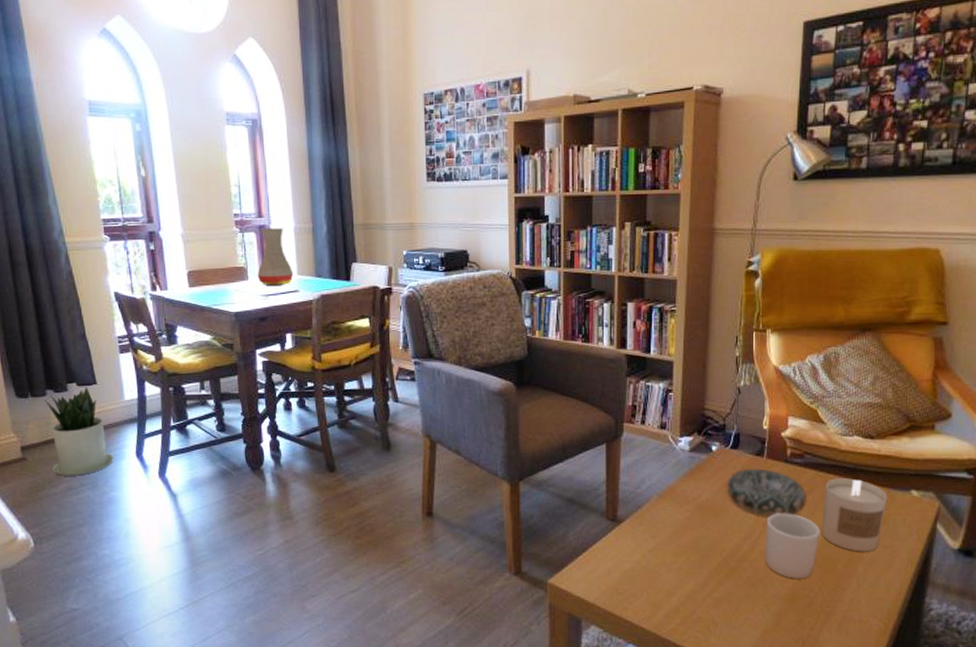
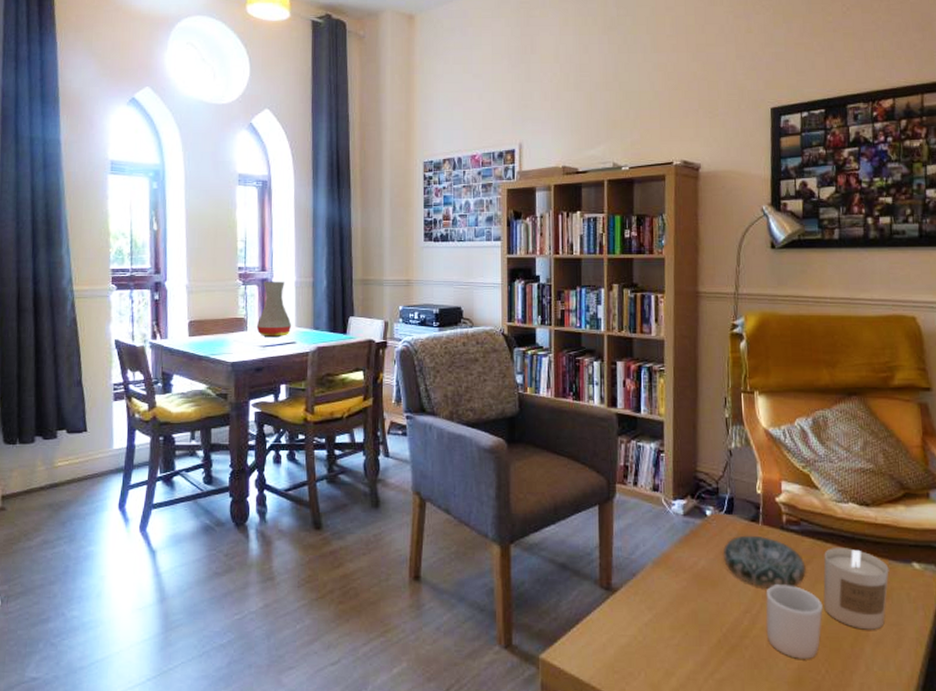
planter: present [44,387,114,476] -> none [31,434,96,528]

